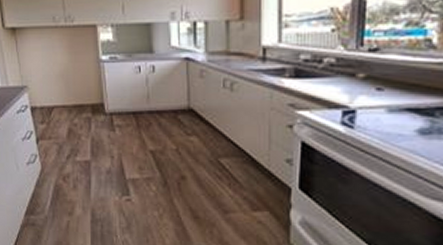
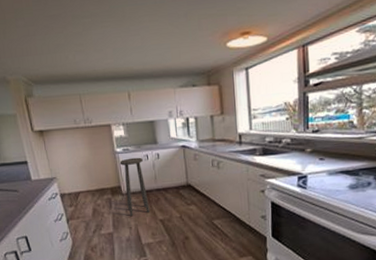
stool: none [104,69,138,143] -> present [119,157,149,217]

